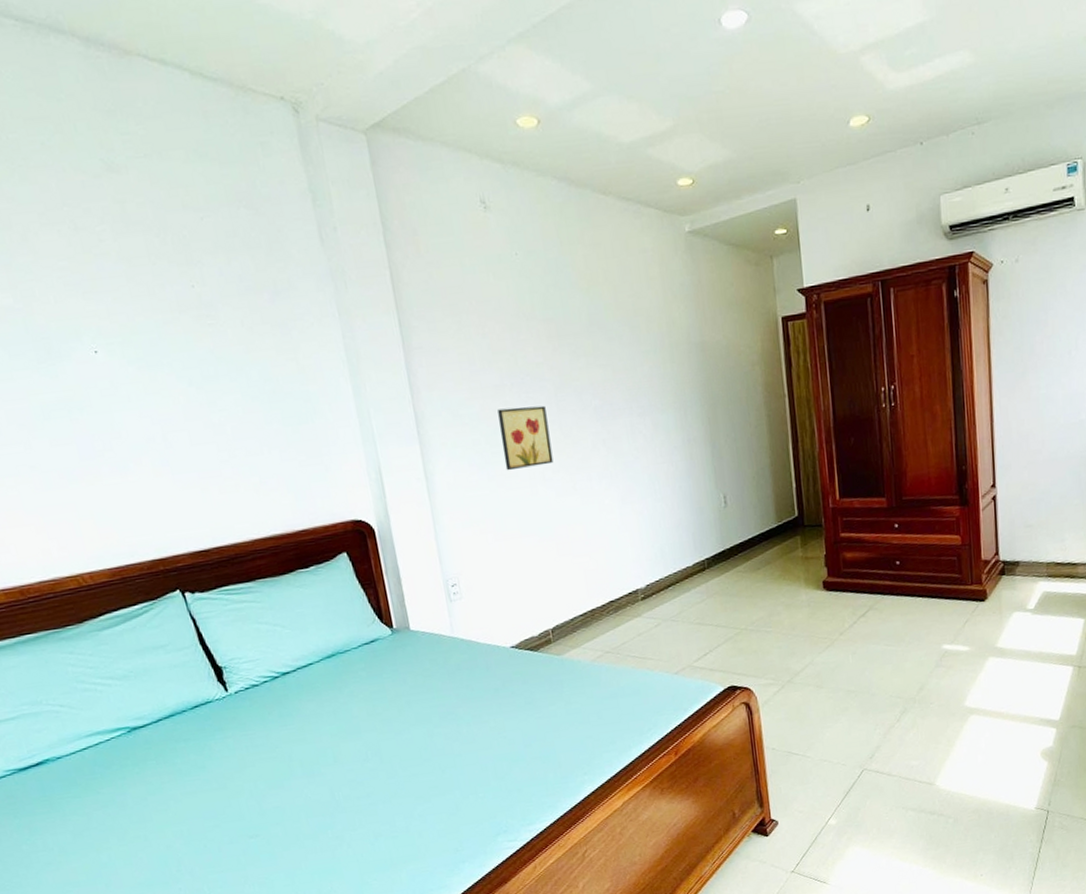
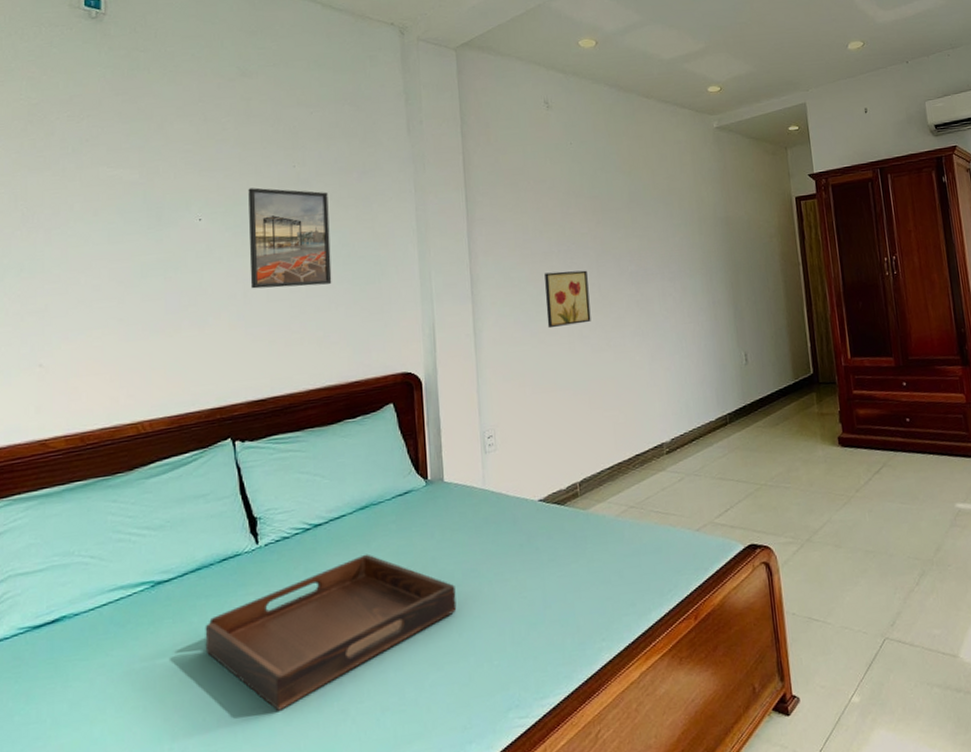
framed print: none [144,312,260,431] -> present [248,187,332,289]
serving tray: none [189,699,438,838] -> present [205,553,457,711]

